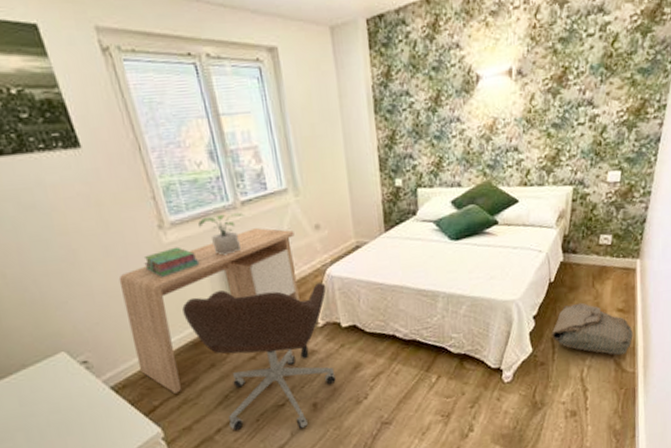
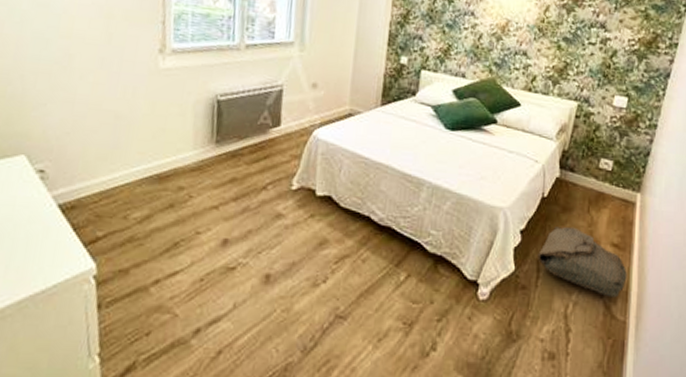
desk: present [118,228,300,393] -> none [94,73,291,228]
stack of books: present [143,247,200,278] -> none [134,74,189,102]
office chair: present [182,282,336,431] -> none [157,128,310,302]
potted plant: present [198,213,245,256] -> none [199,51,247,94]

